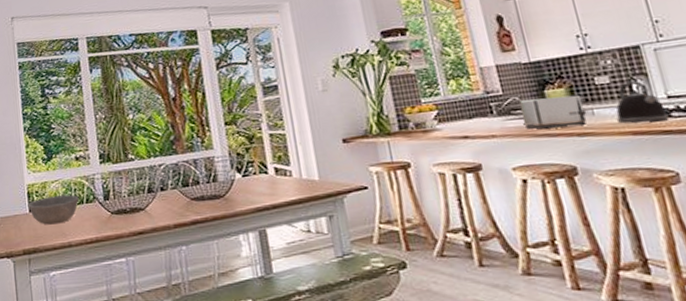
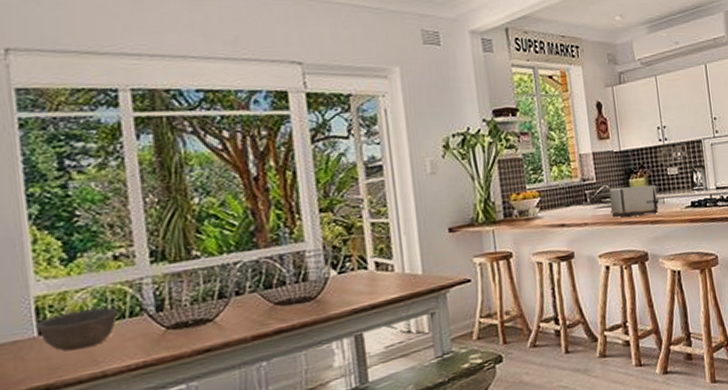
kettle: present [616,80,669,124] -> none [679,172,716,213]

